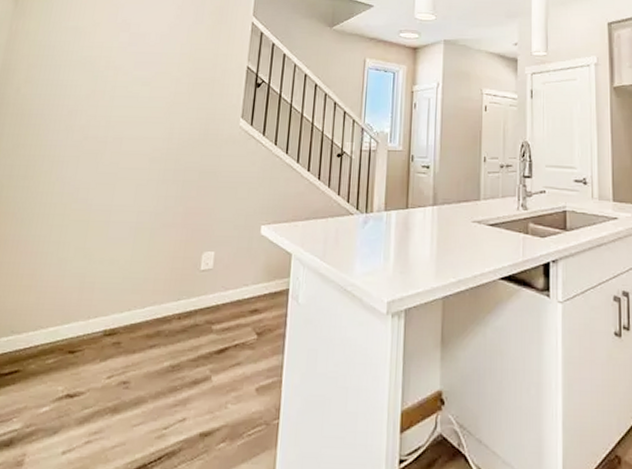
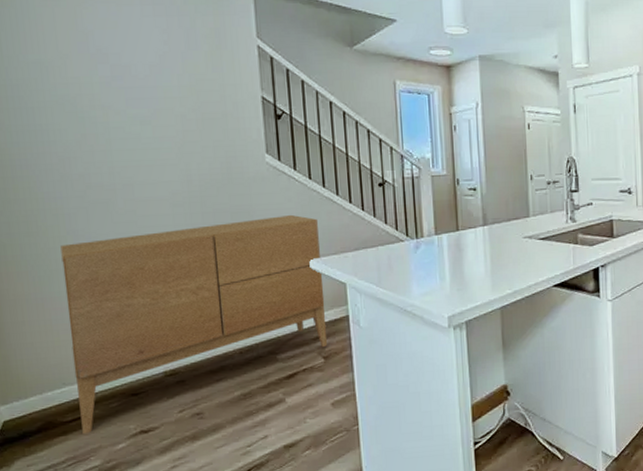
sideboard: none [14,178,276,391] -> present [60,214,328,435]

